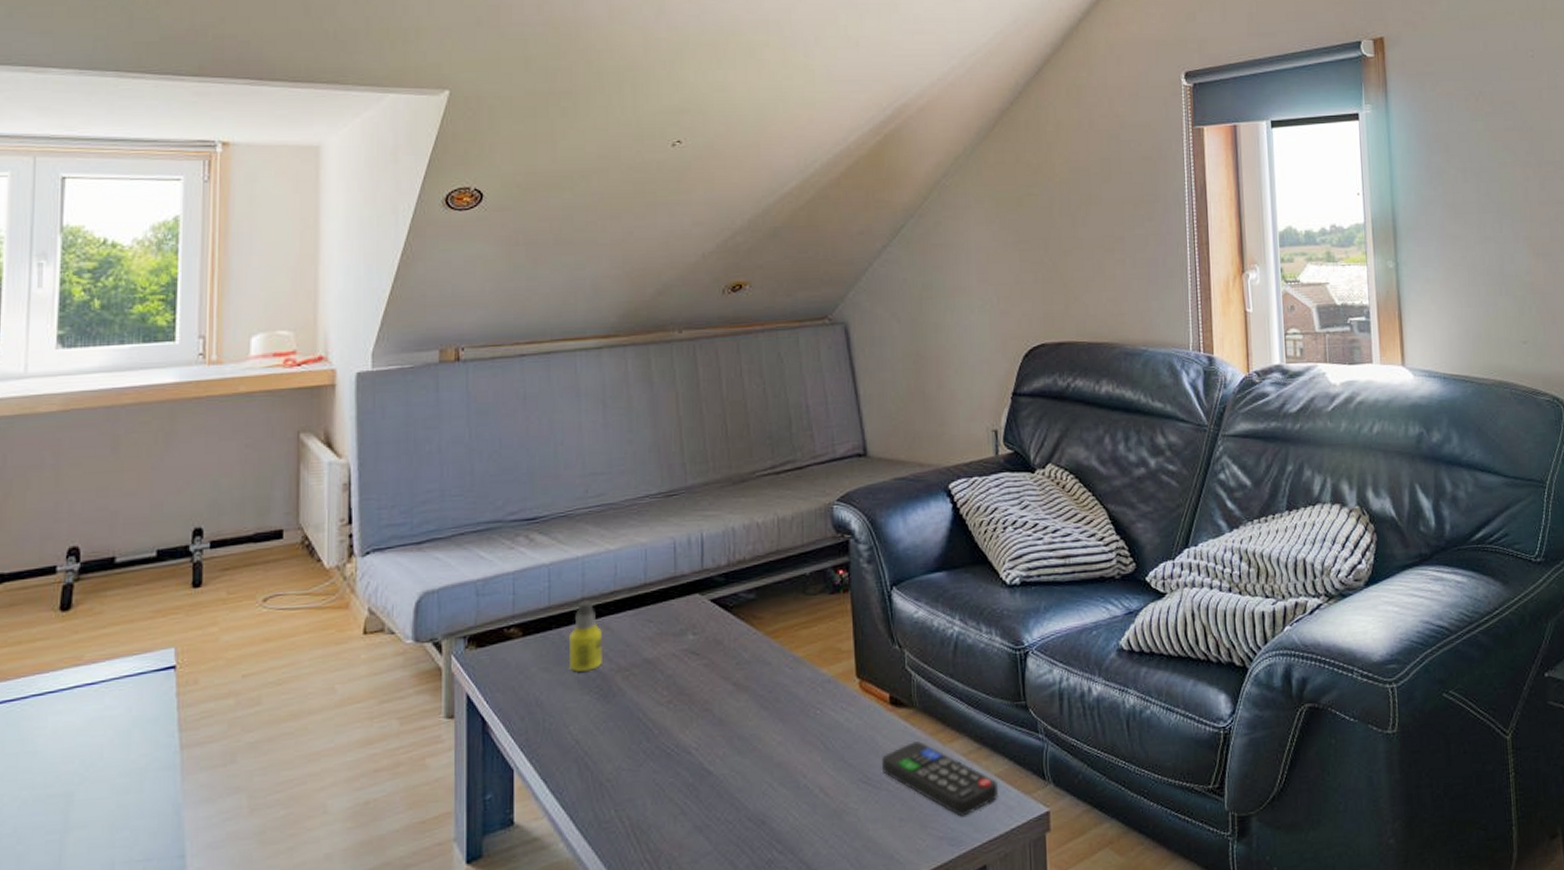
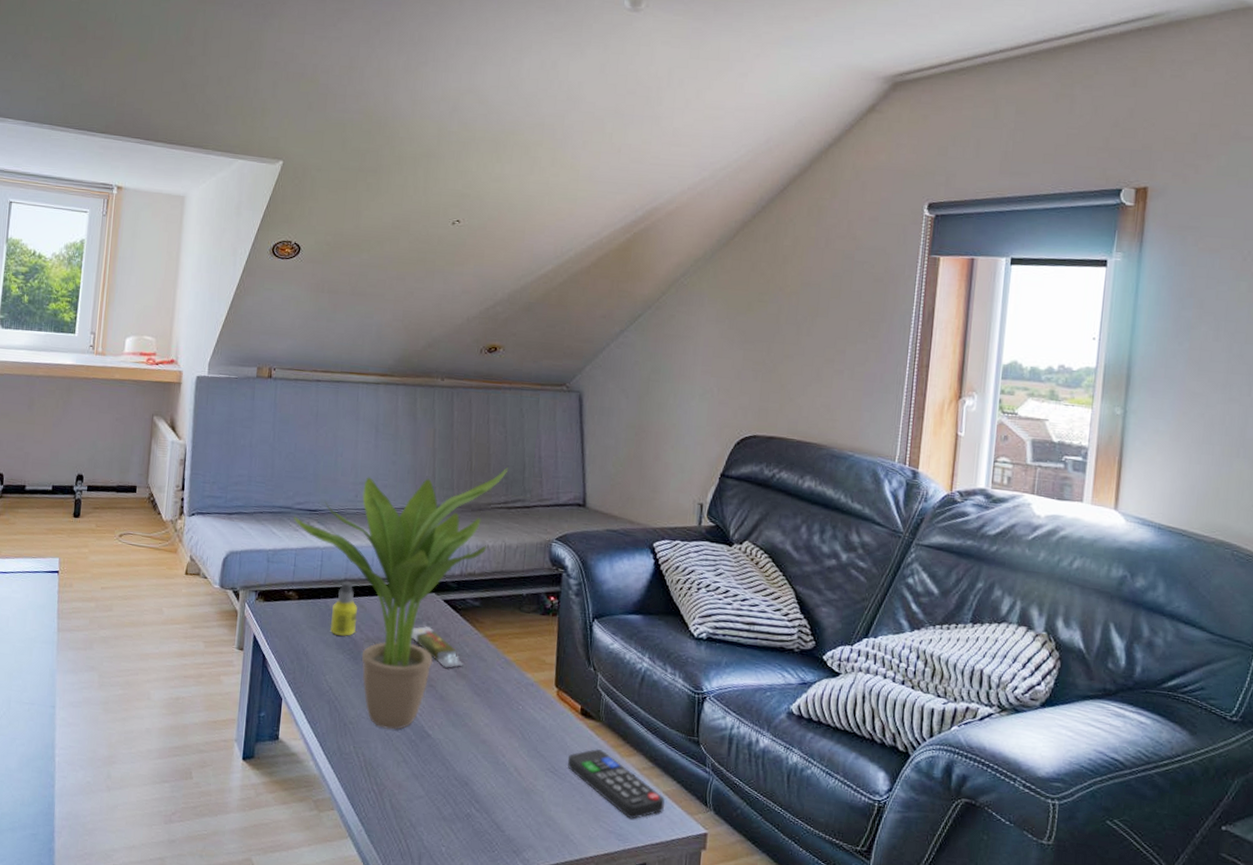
potted plant: none [507,425,772,778] -> present [294,467,509,730]
matchbox: none [675,637,745,683] -> present [412,626,465,668]

